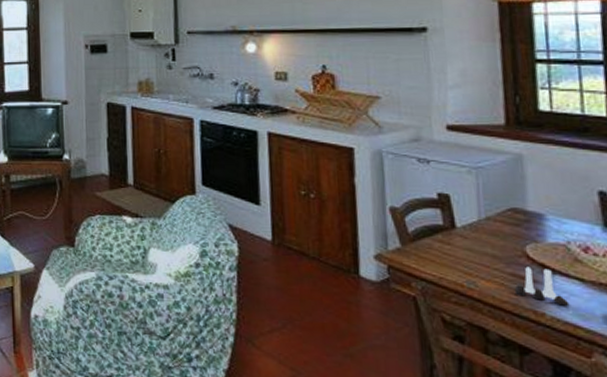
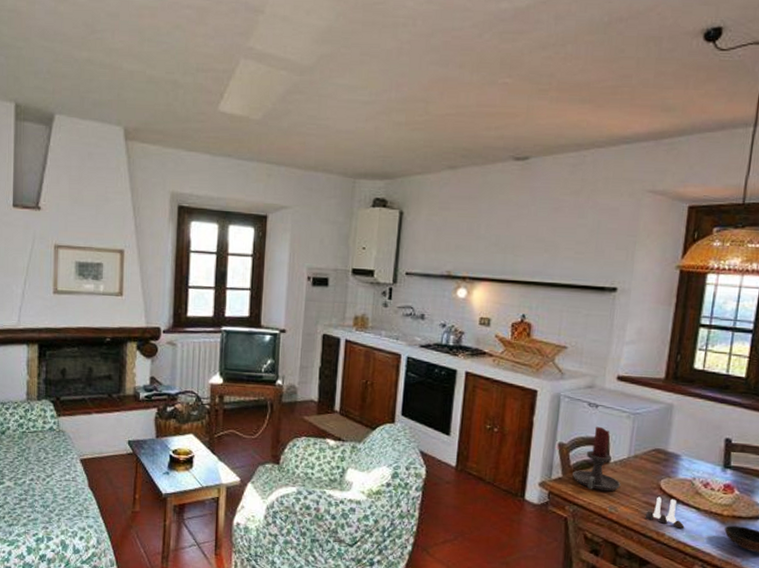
candle holder: none [413,185,476,263] -> present [572,426,621,492]

